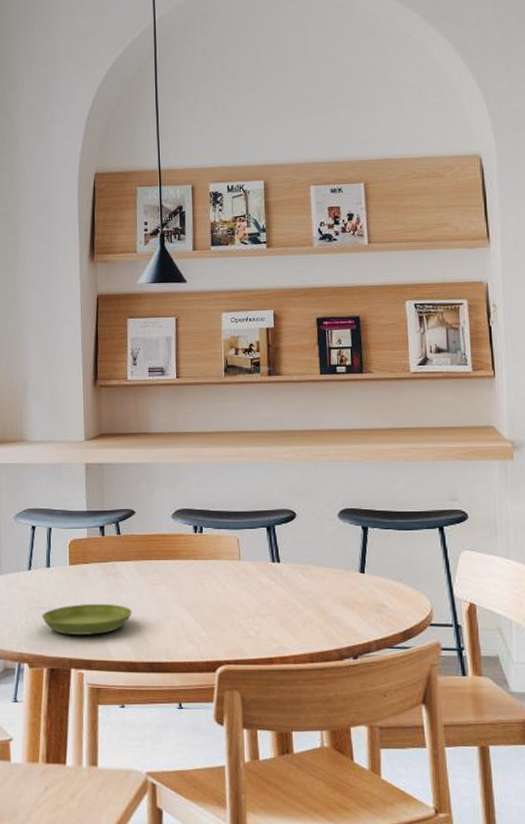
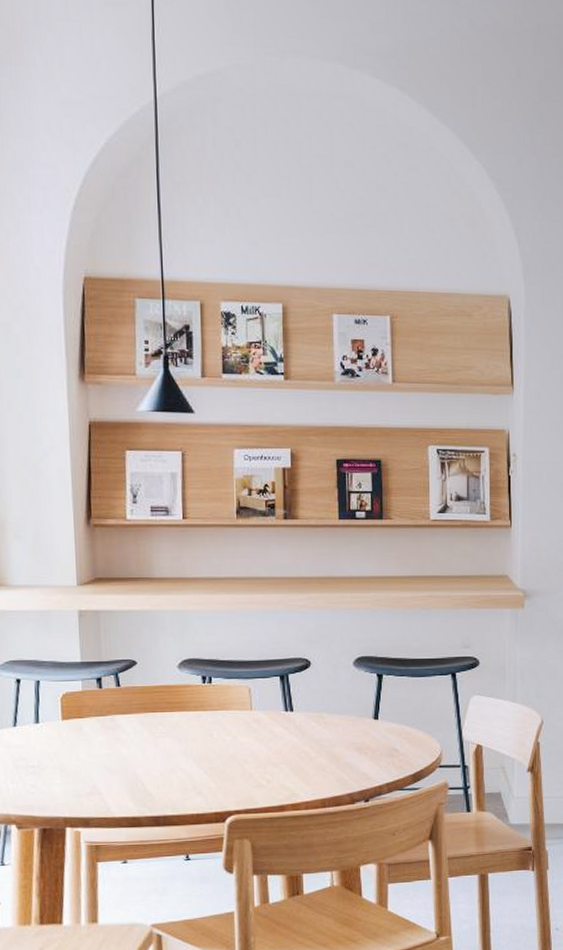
saucer: present [42,603,133,636] -> none [31,759,135,793]

